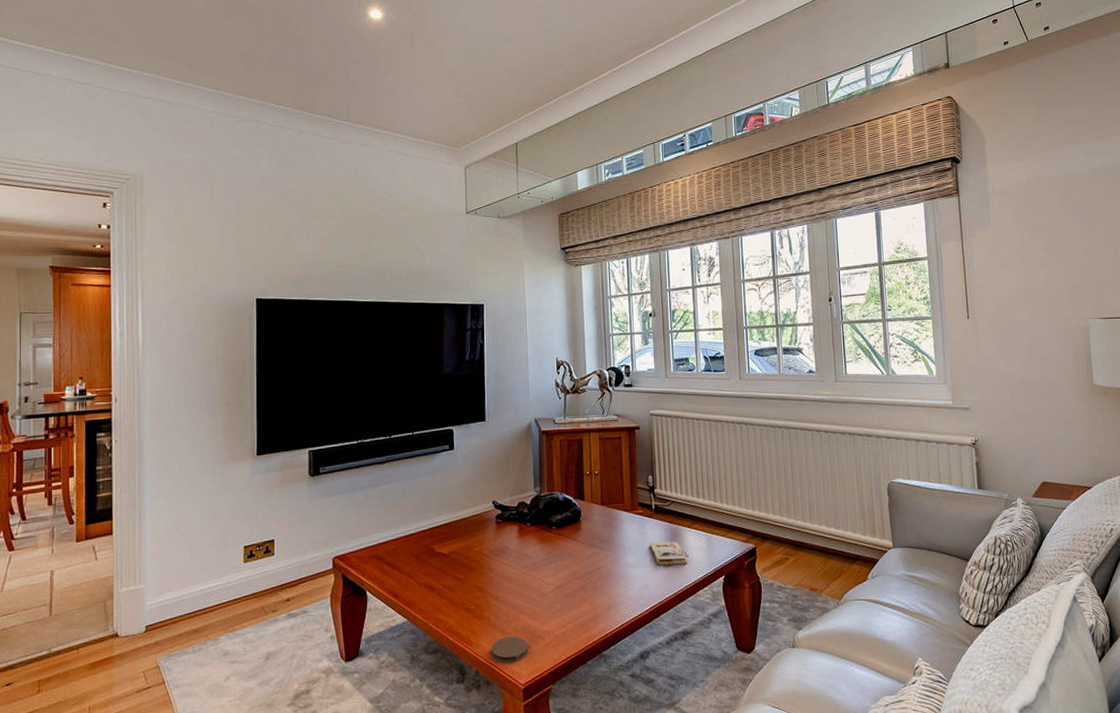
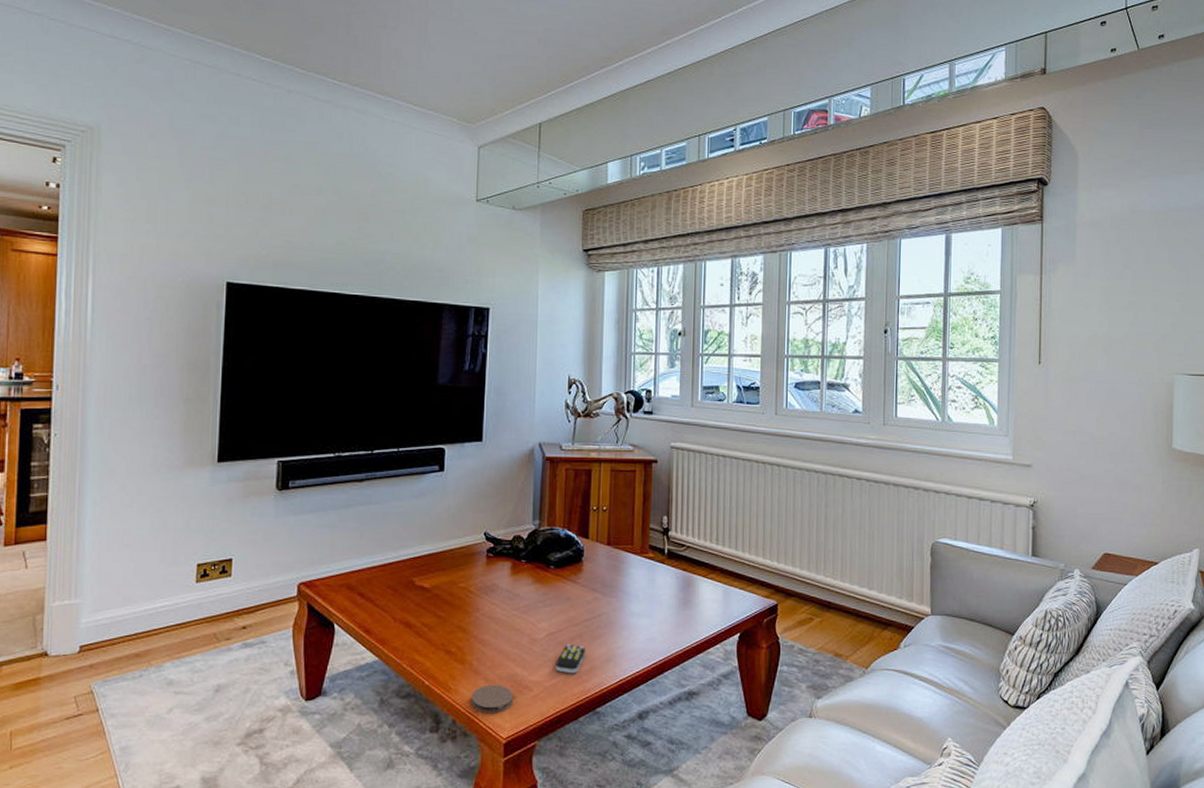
remote control: none [563,596,590,622] -> present [555,645,586,674]
paperback book: present [649,541,689,566] -> none [658,591,702,619]

